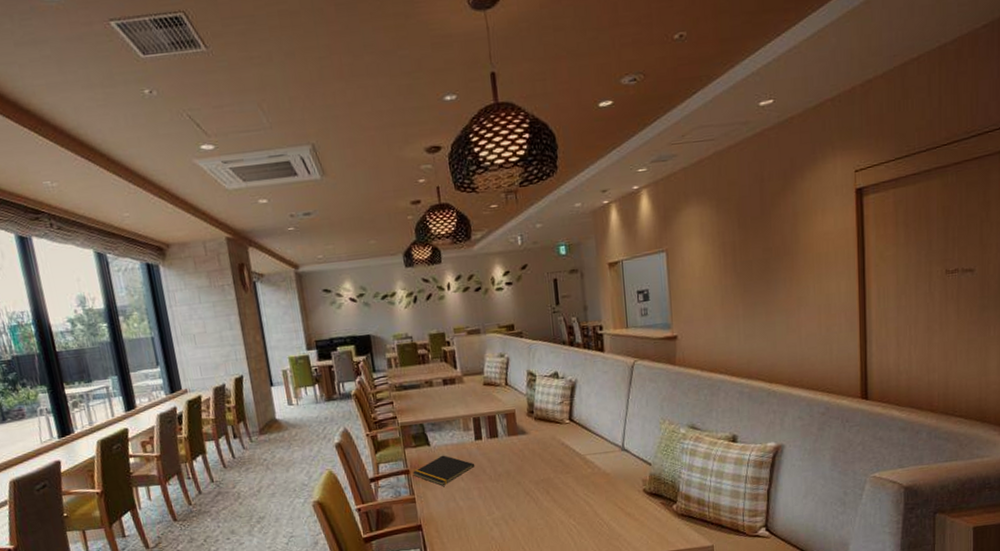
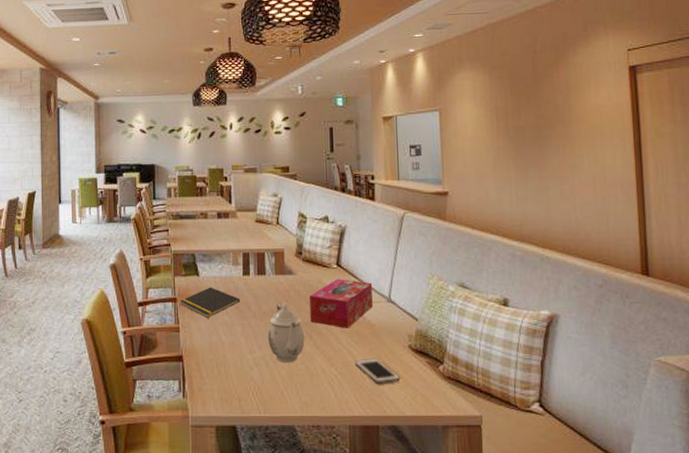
teapot: none [505,462,543,520] -> present [268,302,305,362]
tissue box: none [543,433,608,481] -> present [308,279,374,328]
cell phone: none [593,505,637,528] -> present [355,358,401,384]

